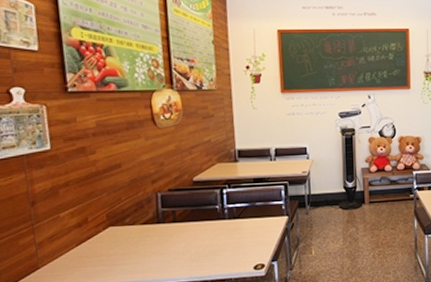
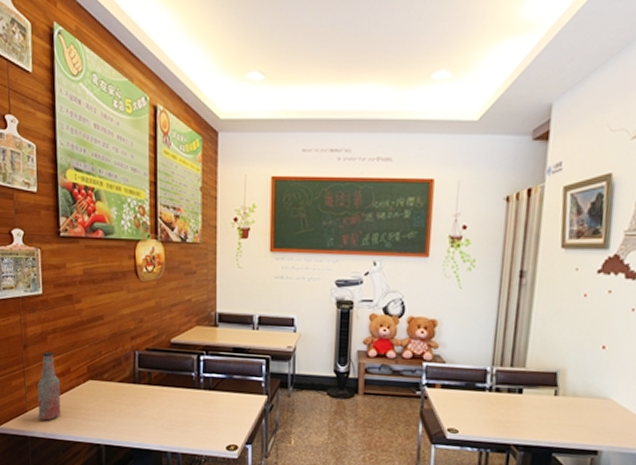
bottle: none [50,205,80,274] -> present [37,352,61,421]

